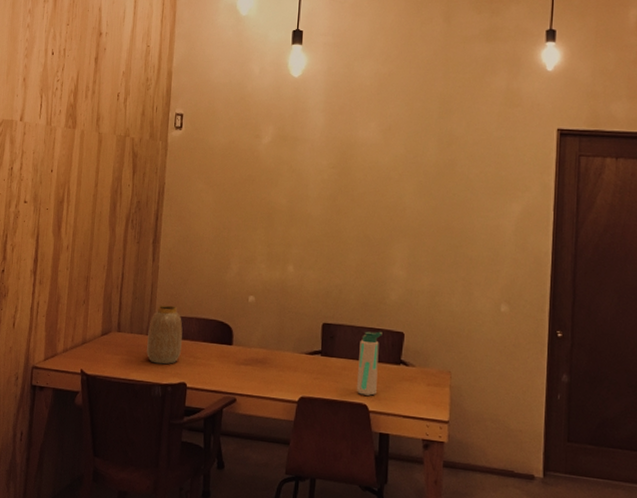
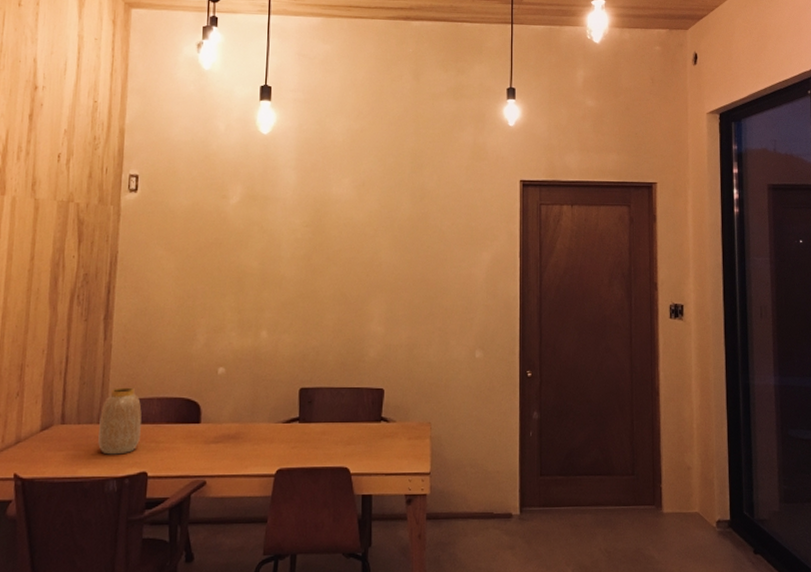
water bottle: present [356,331,383,396] -> none [336,390,362,458]

